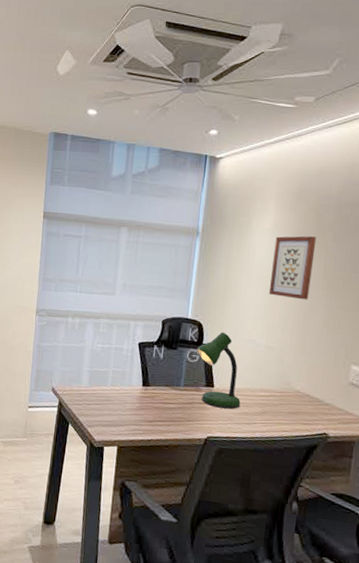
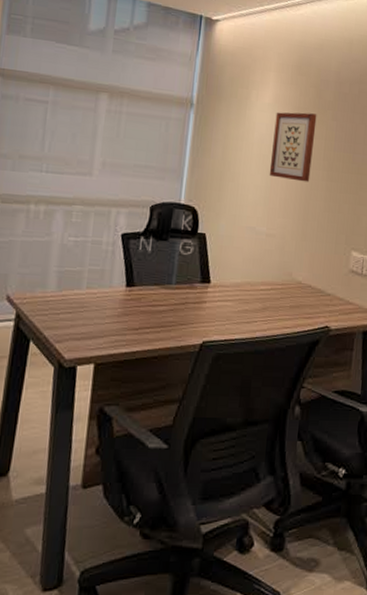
desk lamp: present [196,332,241,409] -> none [190,218,240,308]

